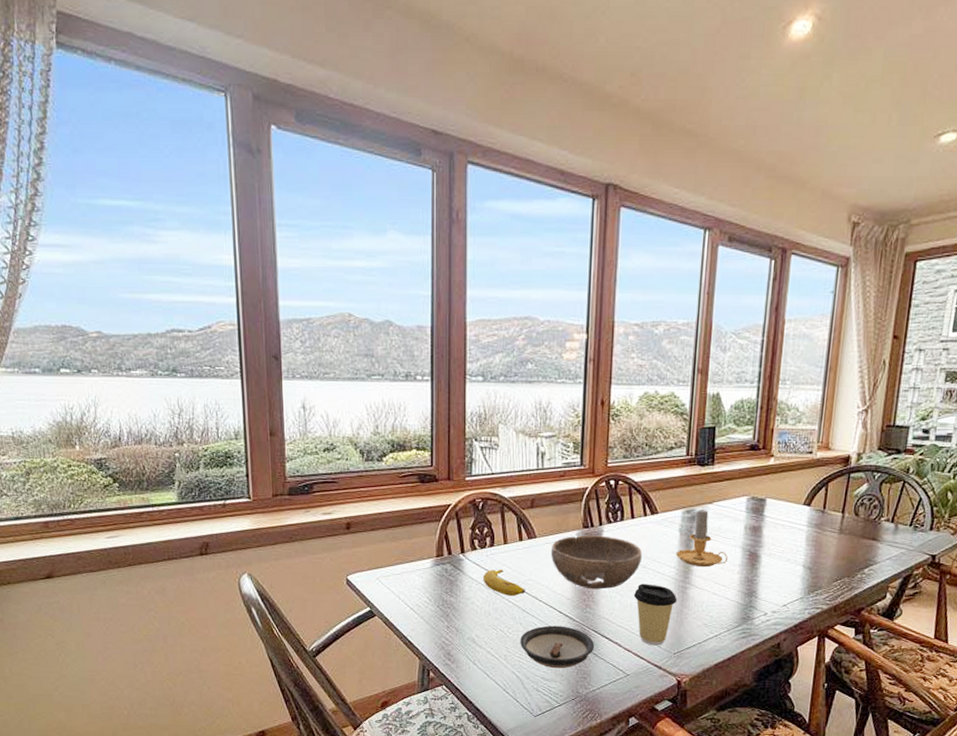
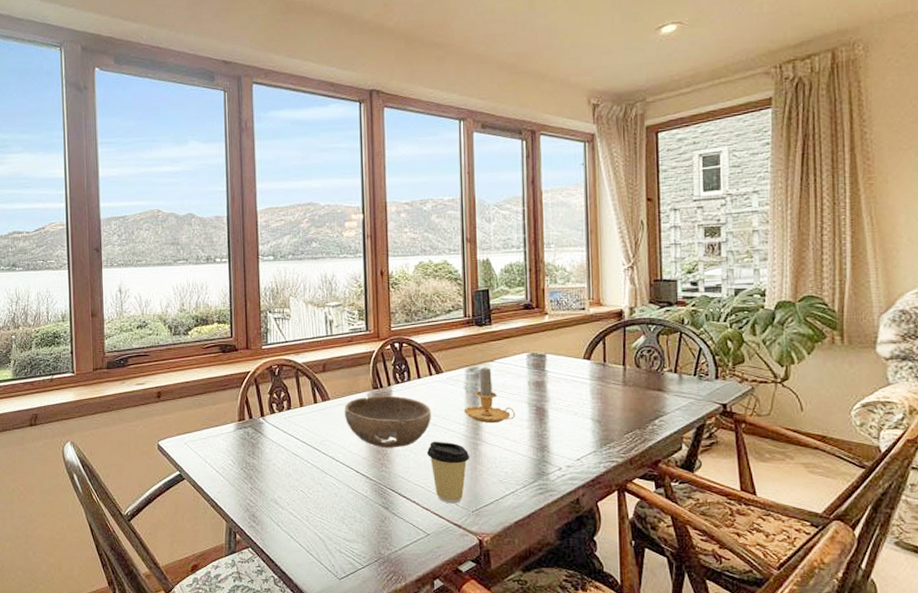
fruit: present [482,569,525,596] -> none [282,431,322,457]
saucer: present [520,625,595,669] -> none [320,485,393,529]

